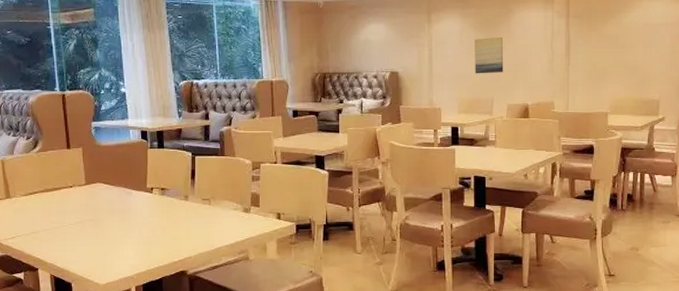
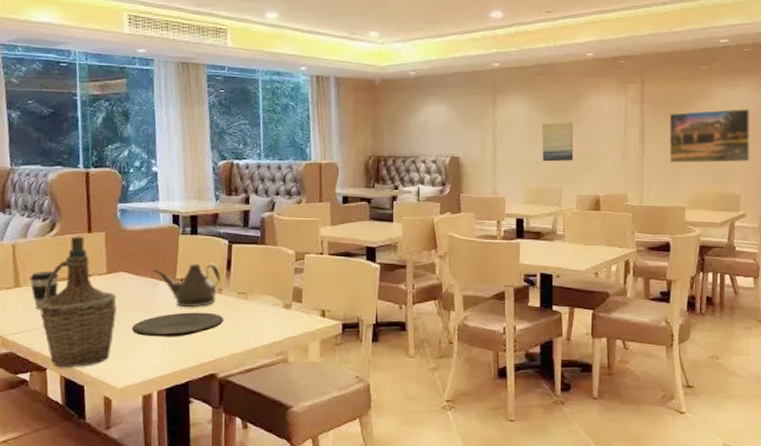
coffee cup: none [18,183,44,218] -> present [29,271,59,310]
bottle: none [28,152,96,268] -> present [39,236,117,368]
plate: none [109,217,191,240] -> present [131,312,225,337]
teapot: none [125,173,186,214] -> present [152,263,221,308]
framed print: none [593,19,670,72] -> present [669,109,751,164]

